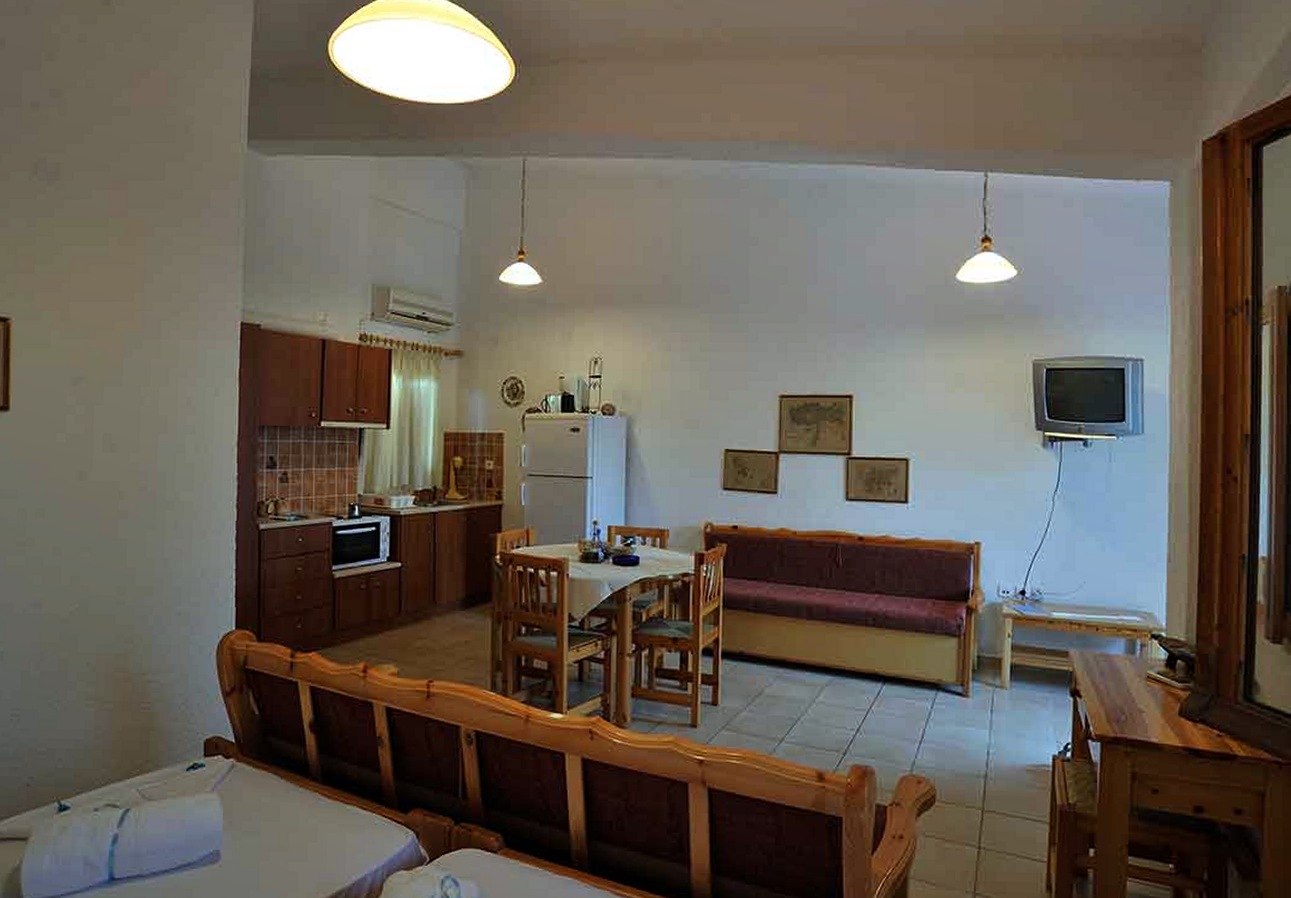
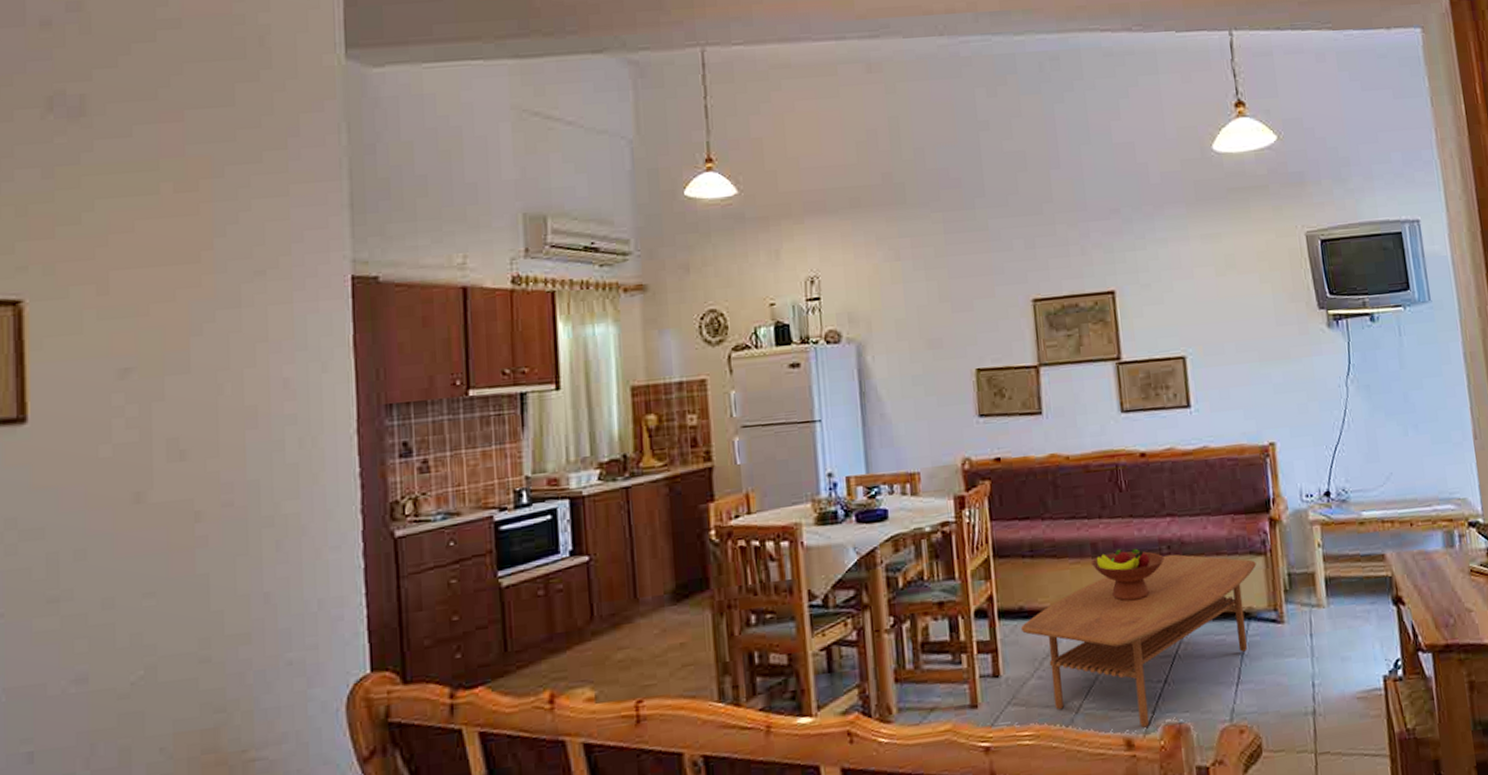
coffee table: none [739,625,950,765] -> present [1020,554,1257,728]
fruit bowl: none [805,615,869,660] -> present [1090,548,1165,601]

